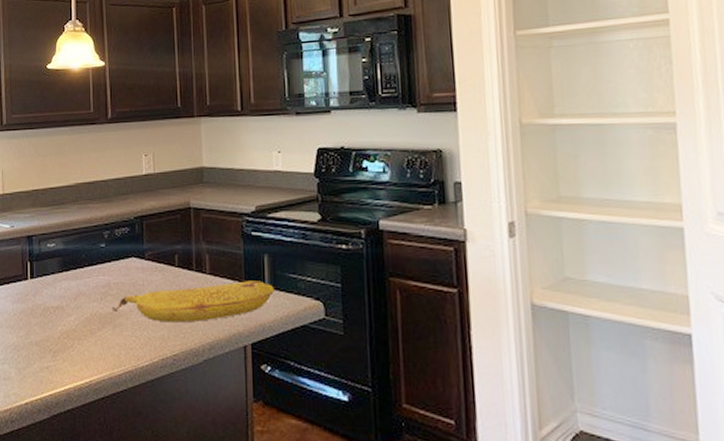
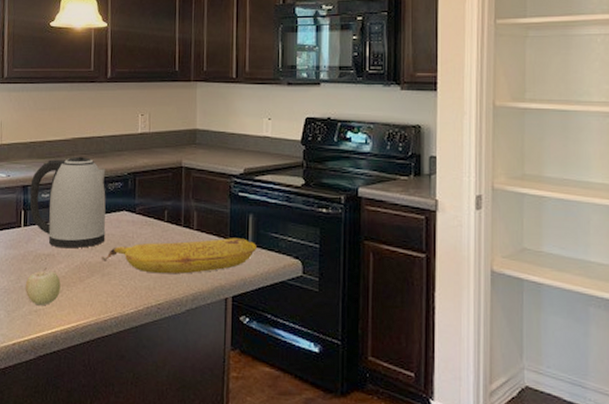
kettle: none [35,202,115,300] -> present [30,156,106,249]
fruit: none [35,320,71,362] -> present [25,266,61,306]

